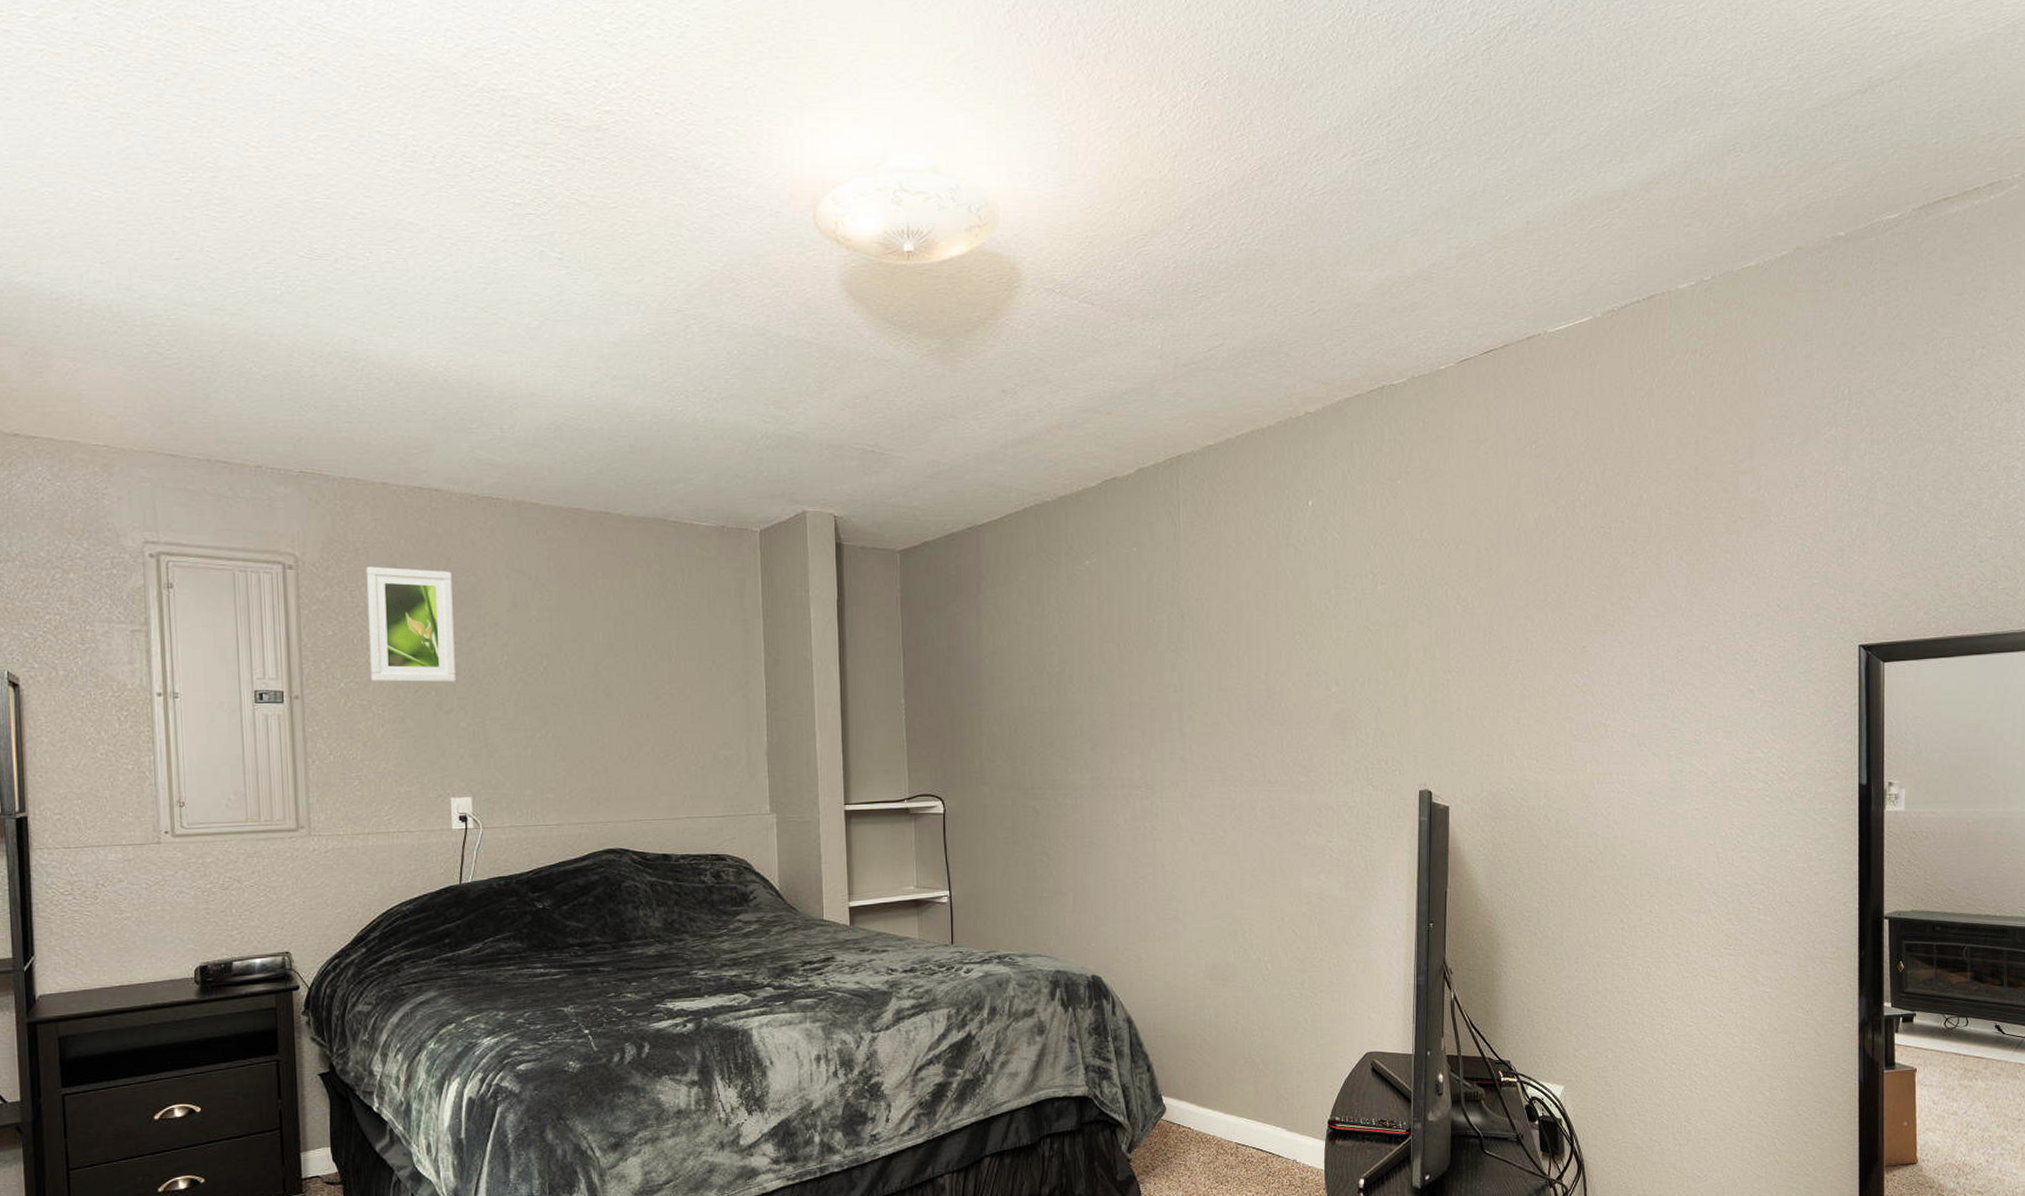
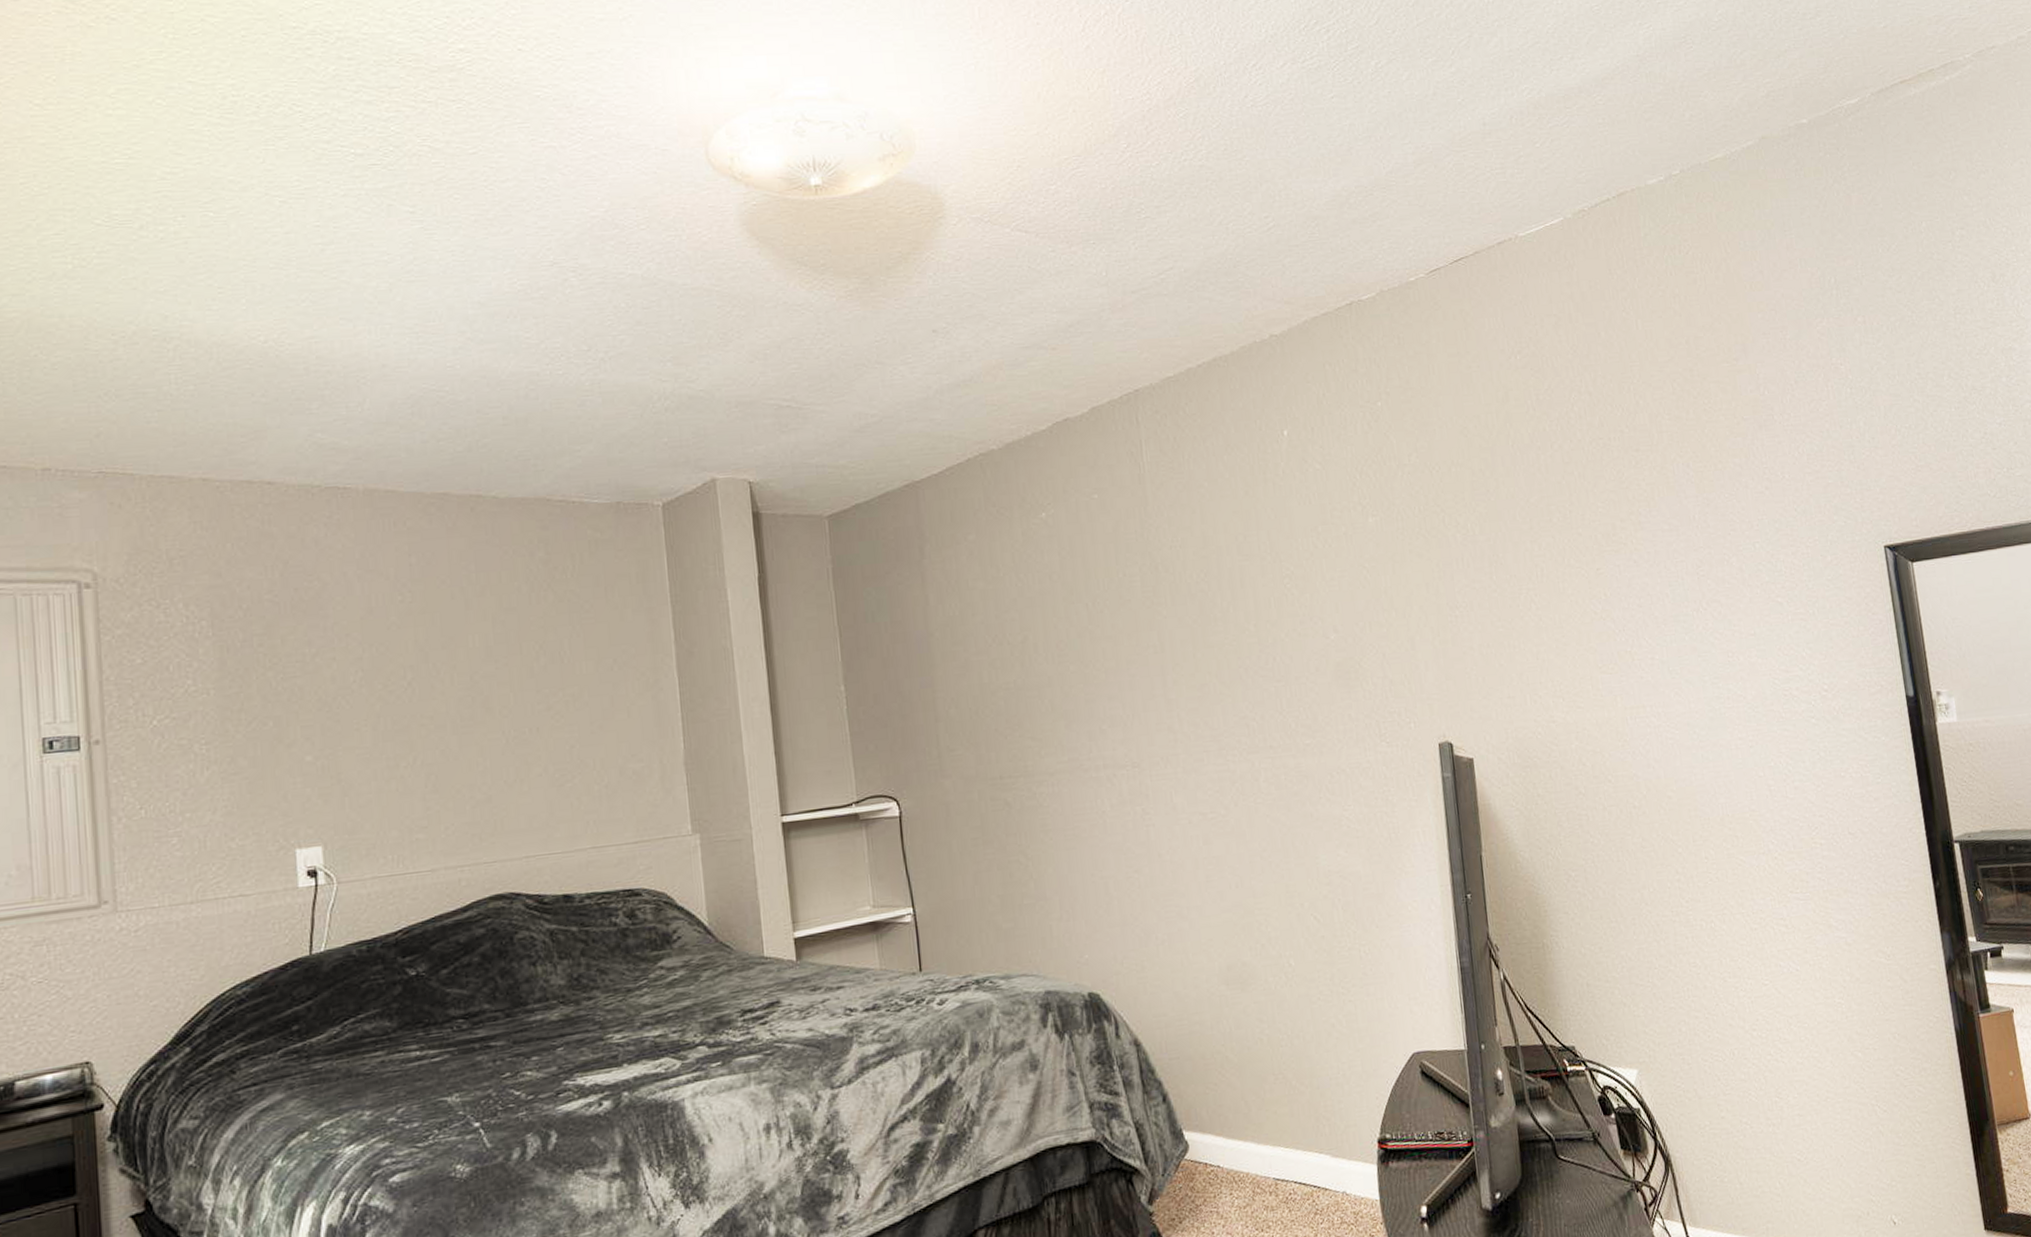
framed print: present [366,566,456,683] -> none [183,576,299,716]

